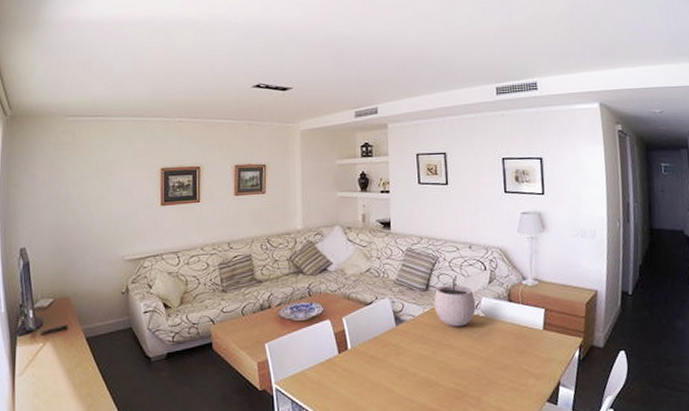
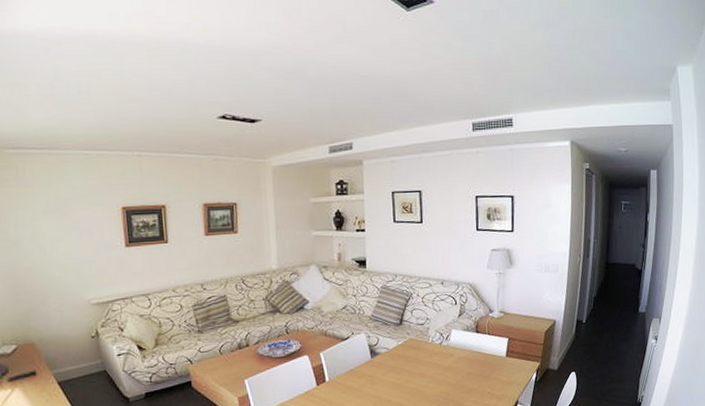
plant pot: present [434,275,476,327] -> none [407,310,446,358]

